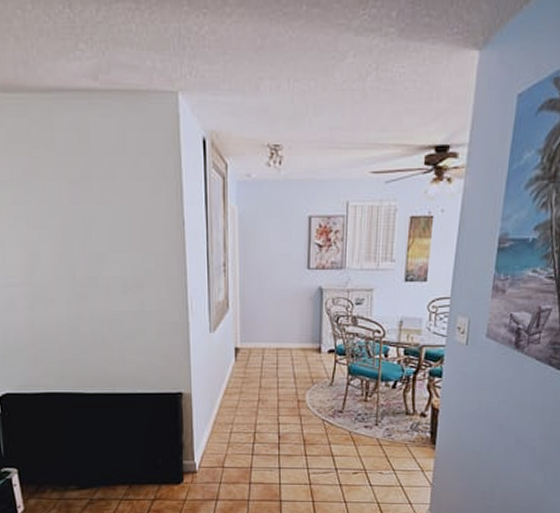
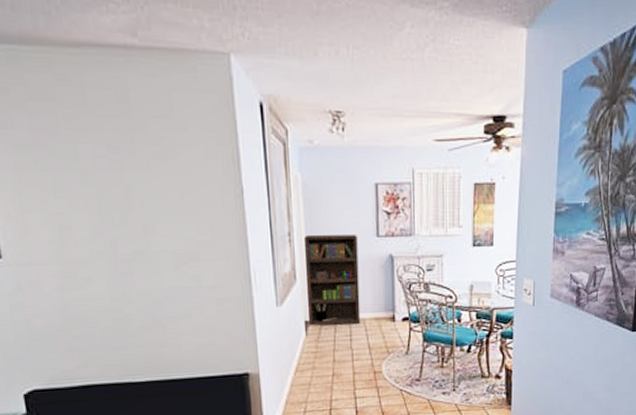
bookcase: none [237,265,289,354] -> present [303,234,361,326]

